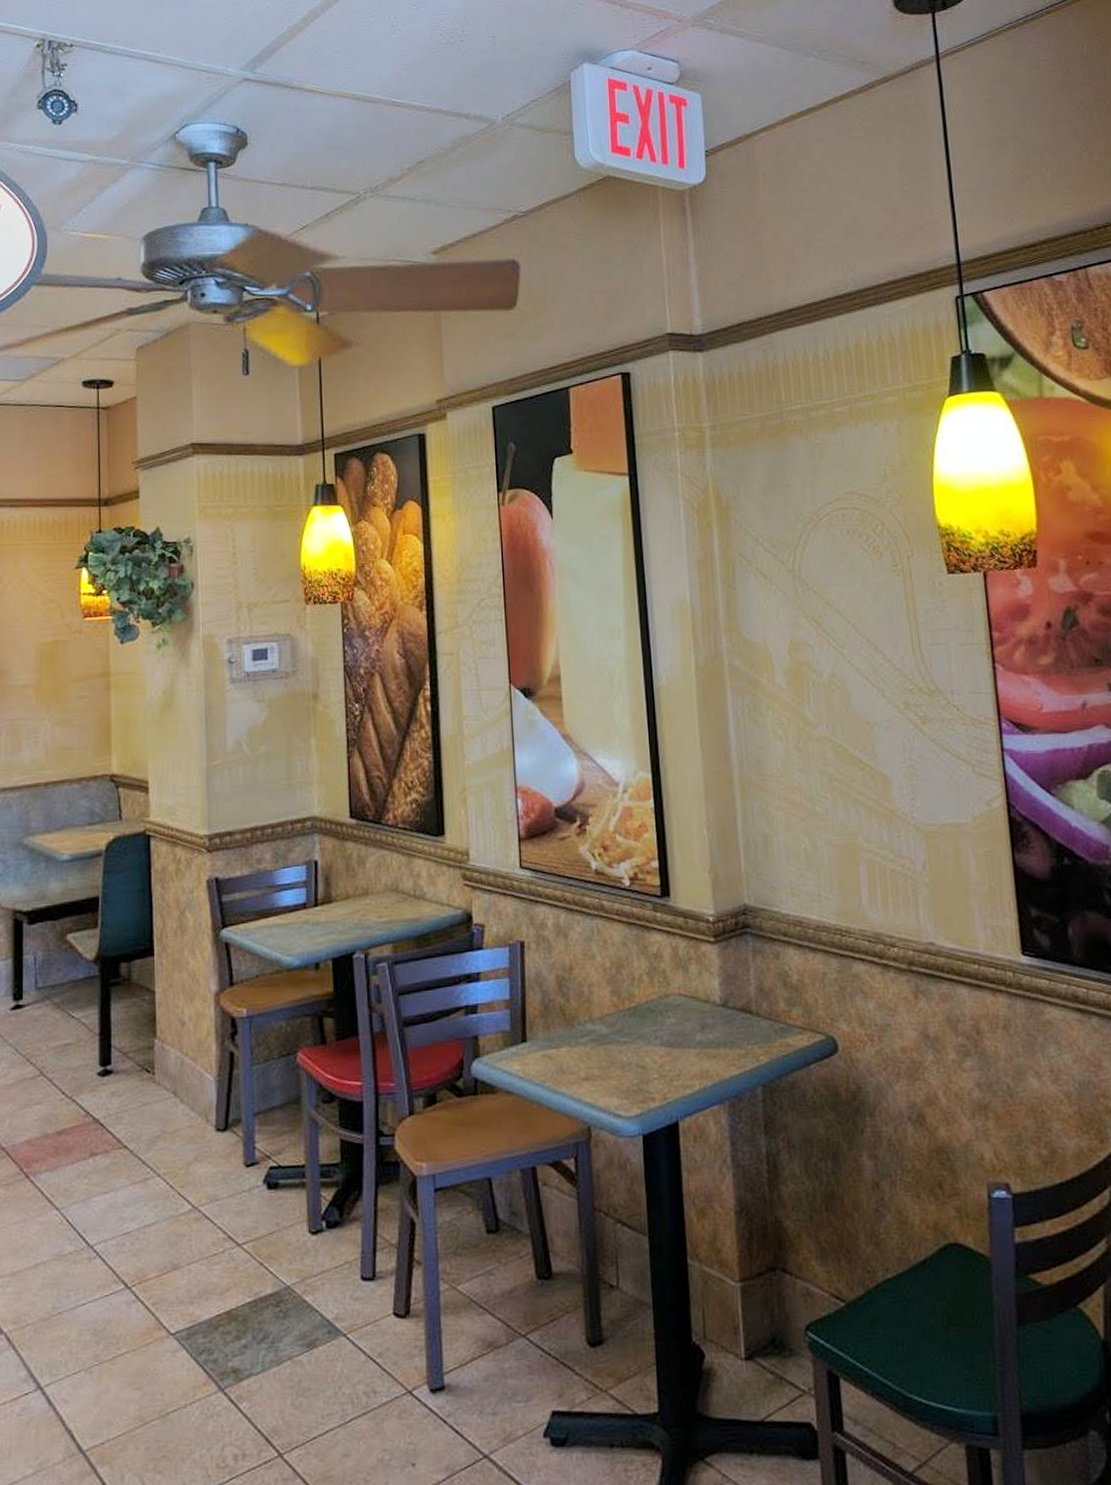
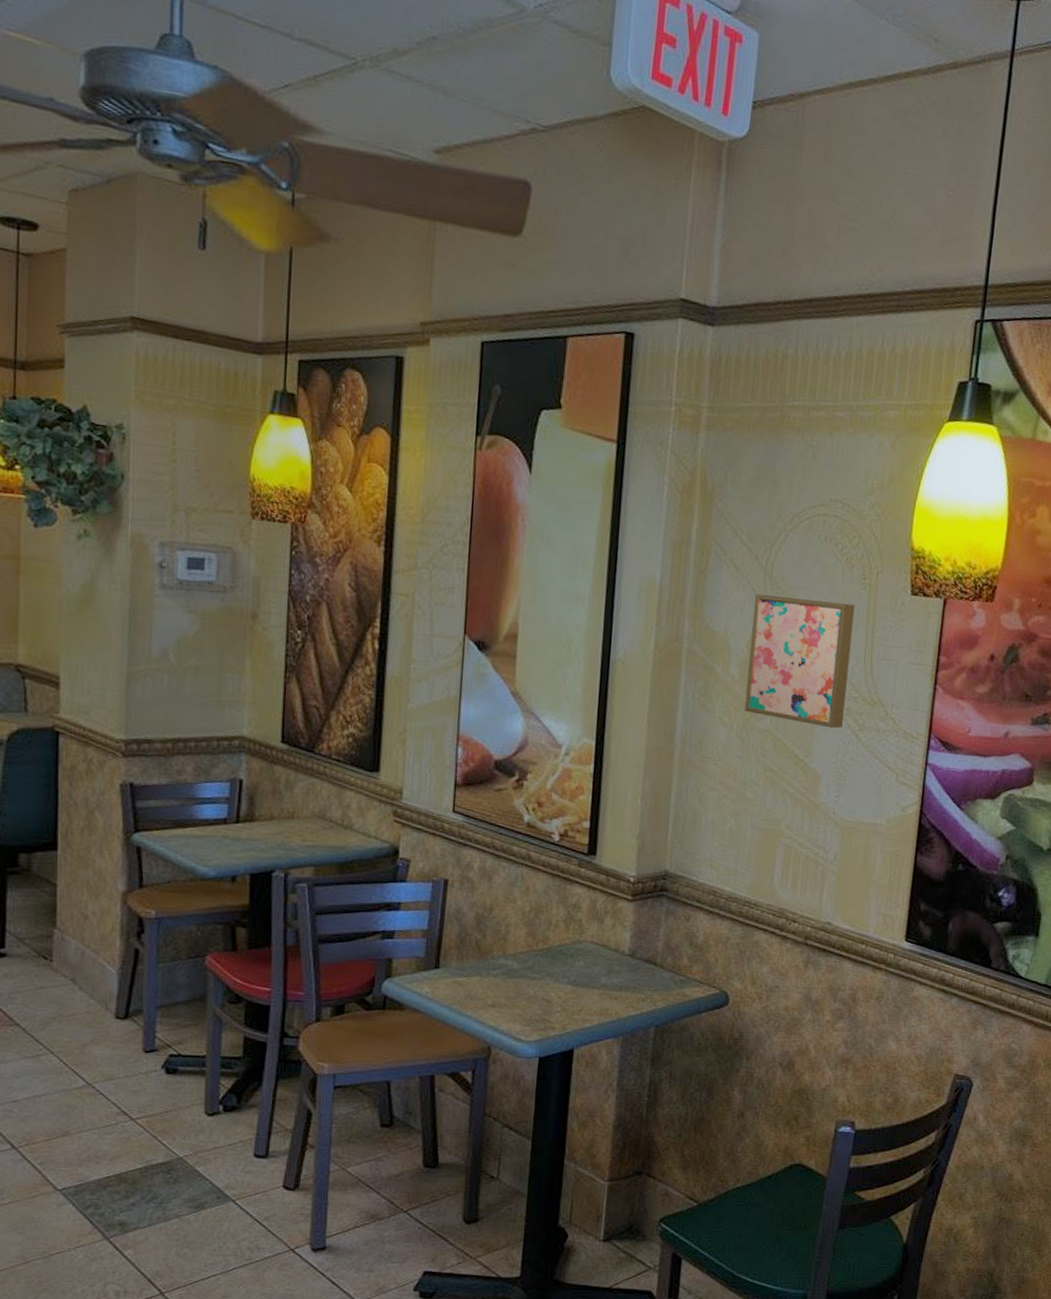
wall art: none [787,593,903,726] -> present [744,594,855,729]

